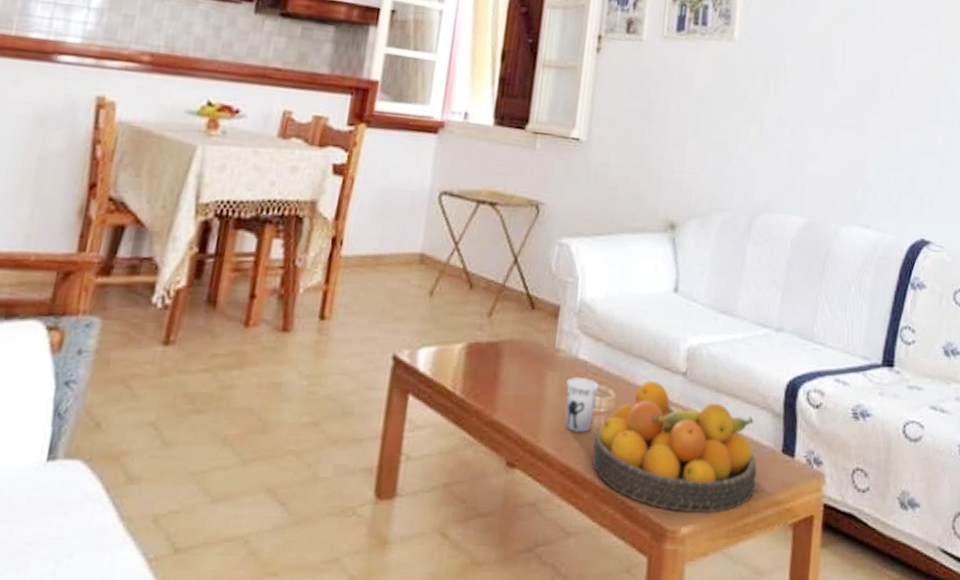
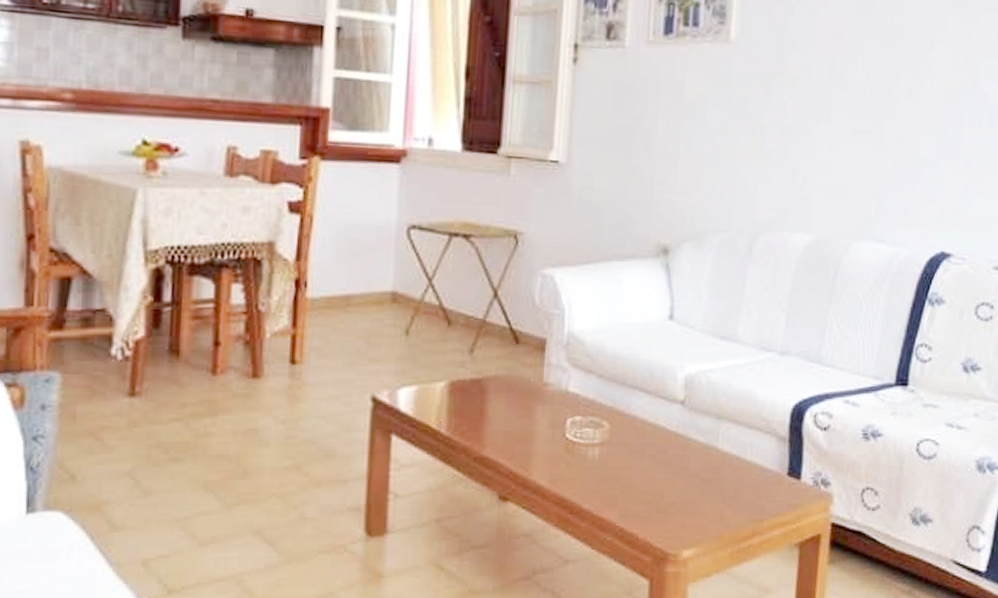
cup: present [565,377,599,433] -> none [557,411,592,465]
fruit bowl: present [592,380,757,514] -> none [588,410,761,538]

